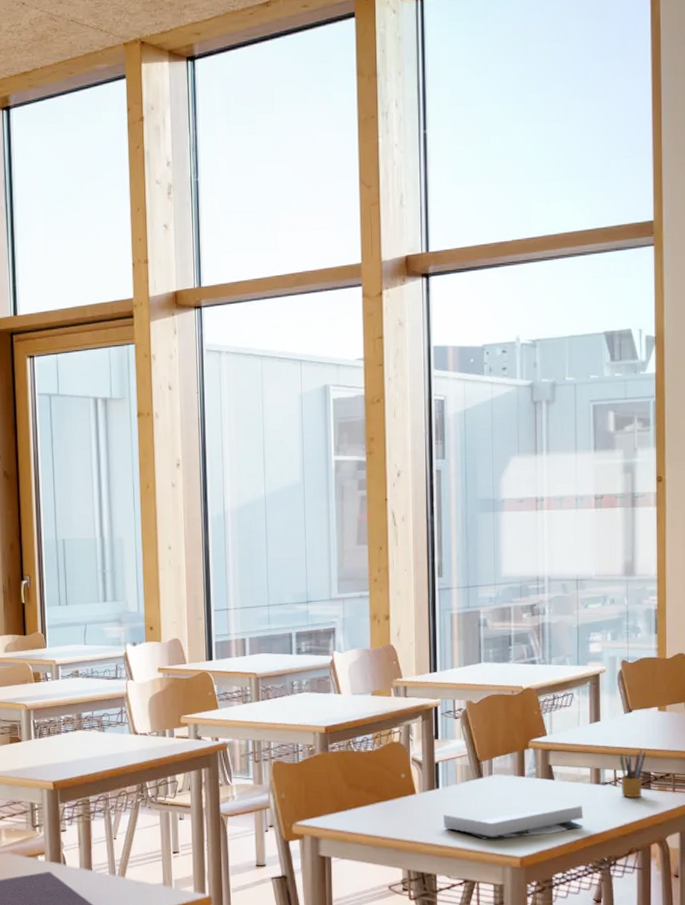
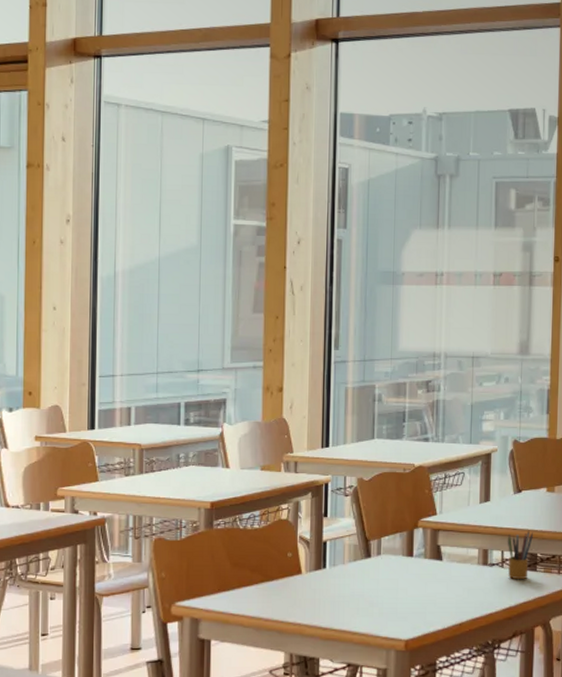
book: present [443,806,584,840] -> none [329,588,470,622]

